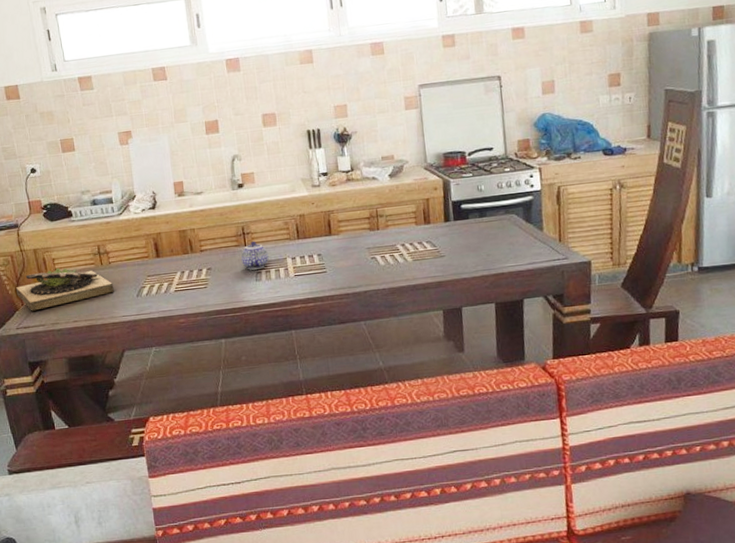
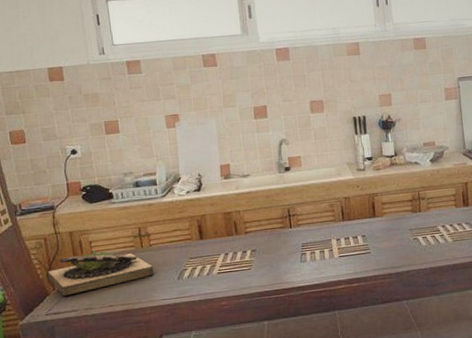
teapot: present [241,241,269,270] -> none [286,222,314,252]

